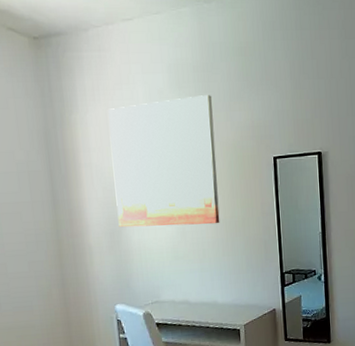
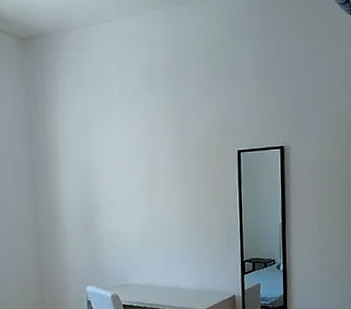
wall art: present [108,95,220,228] -> none [86,92,186,215]

